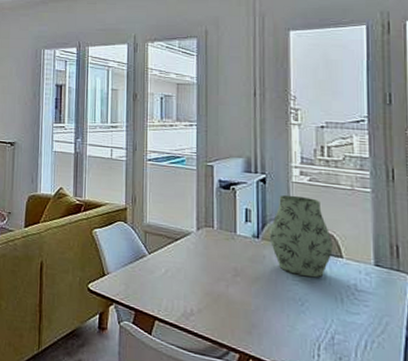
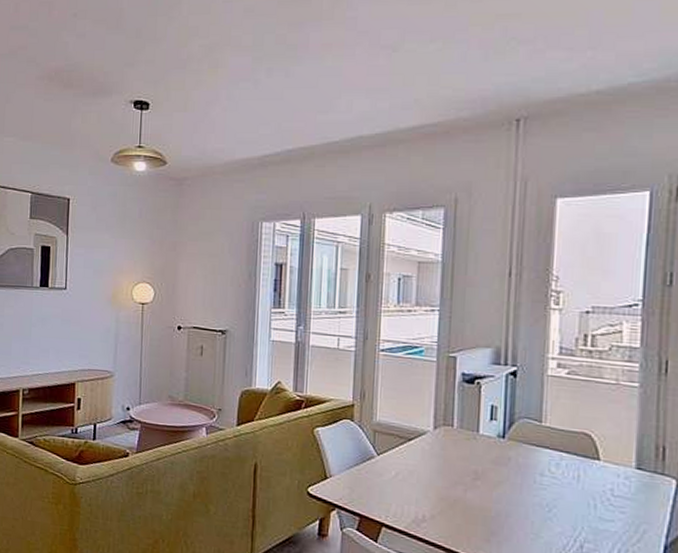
vase: present [269,195,333,278] -> none [516,390,590,482]

